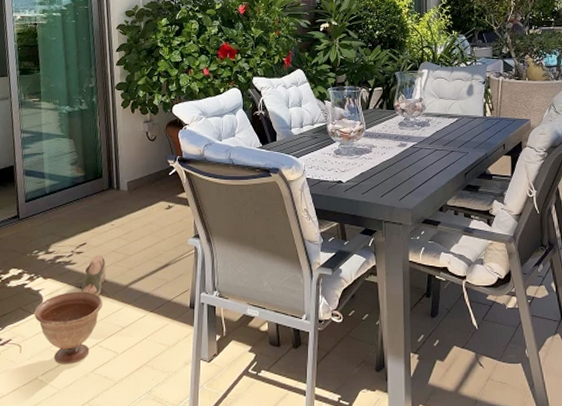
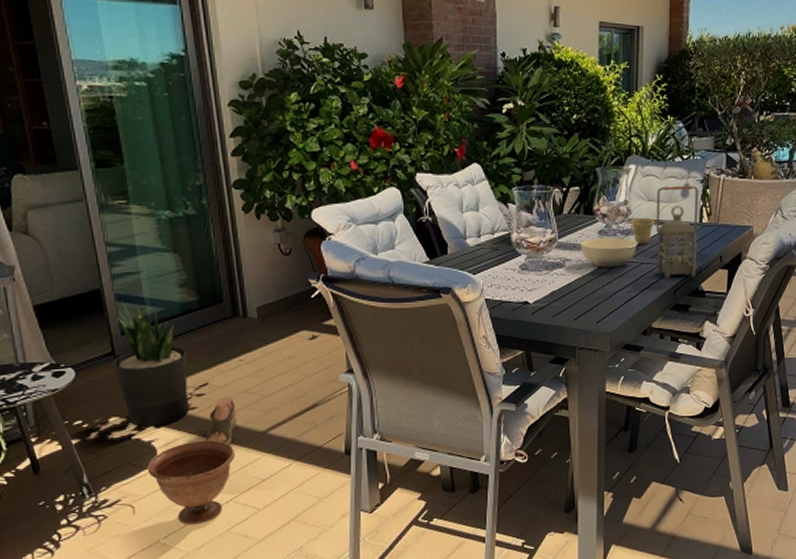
planter: none [16,174,72,277] -> present [112,299,190,426]
bowl: none [384,128,432,153] -> present [580,238,637,267]
cup: none [425,111,446,134] -> present [631,217,655,245]
lantern: none [446,86,483,163] -> present [656,185,699,279]

